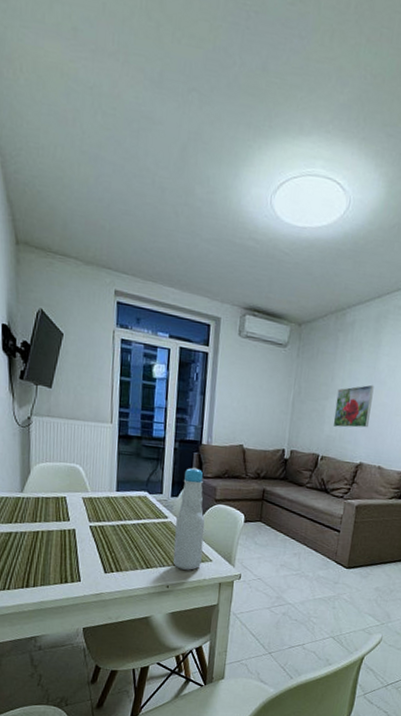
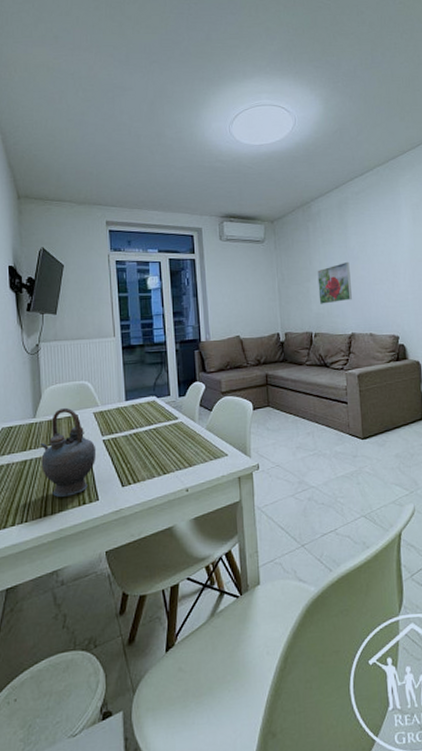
teapot: none [26,487,83,573] -> present [40,407,97,498]
bottle: present [173,467,205,570] -> none [187,364,217,470]

